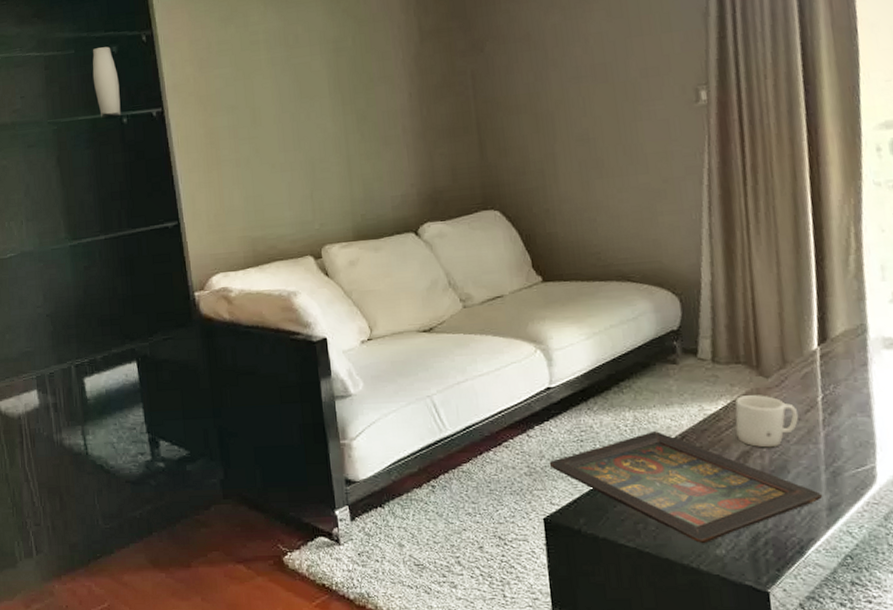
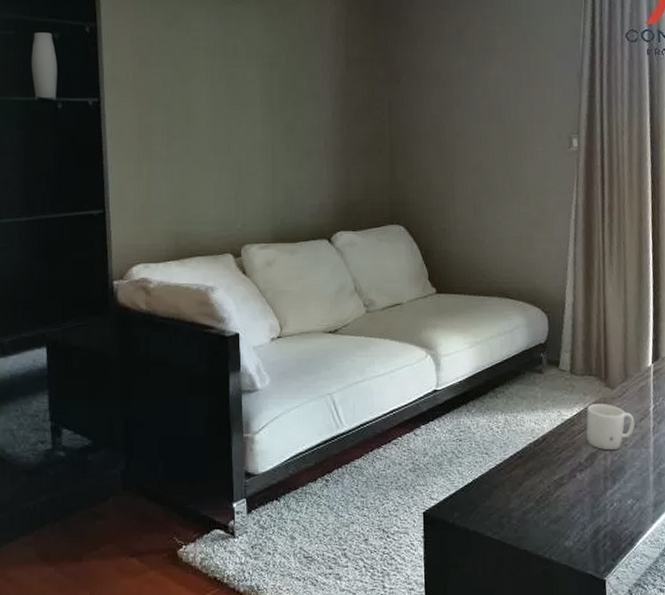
icon panel: present [549,431,823,544] -> none [431,433,651,537]

